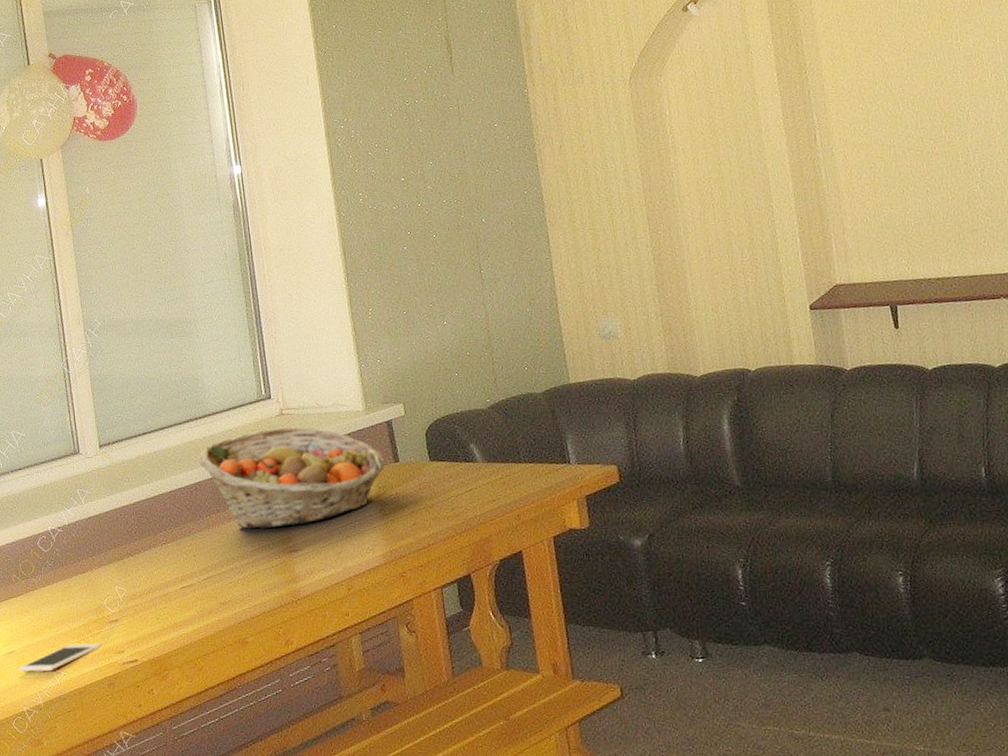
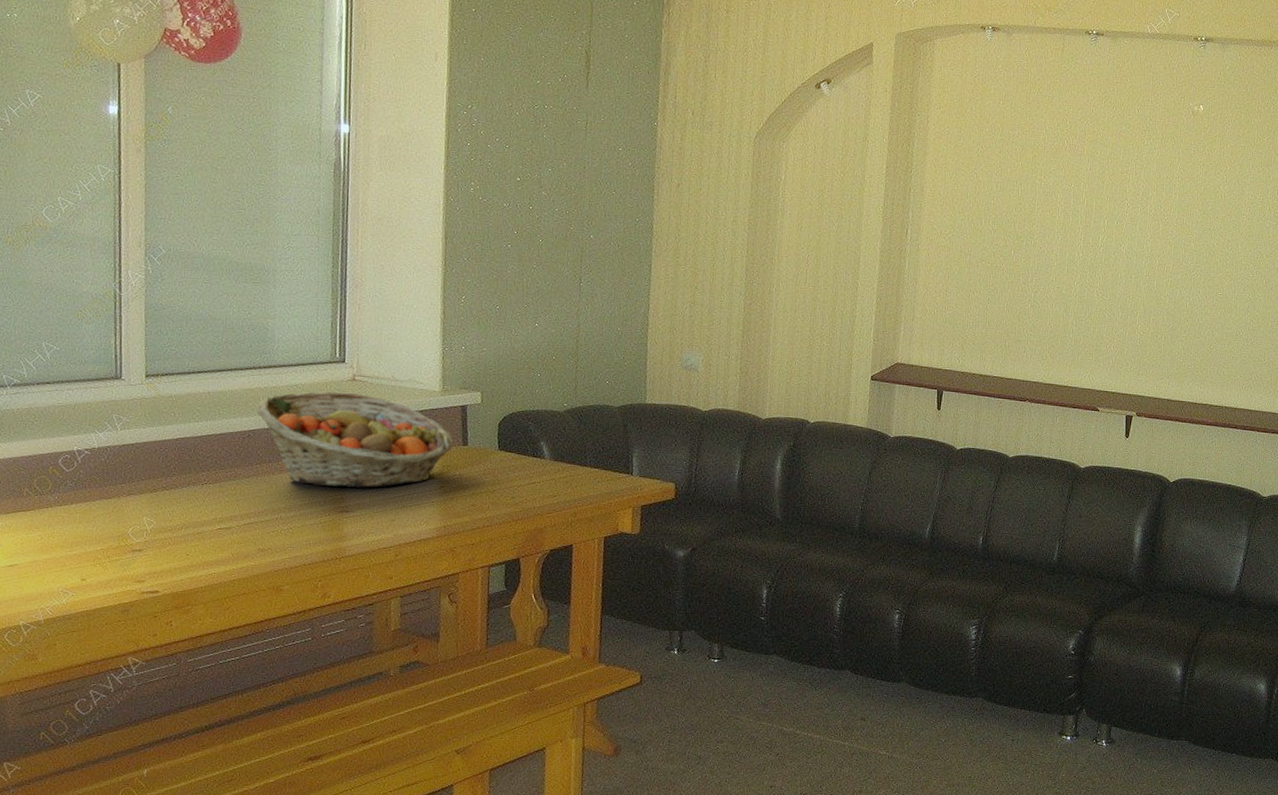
cell phone: present [18,643,101,672] -> none [18,566,119,590]

